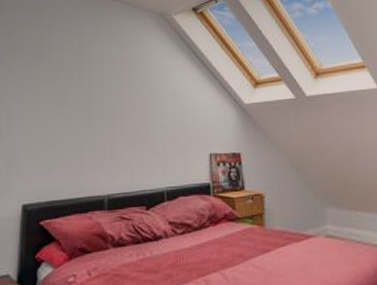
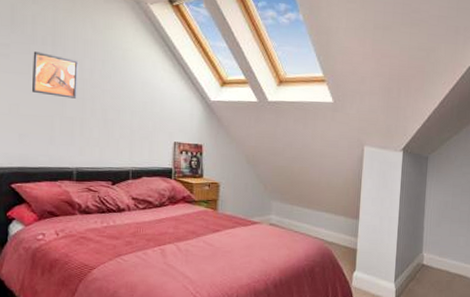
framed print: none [60,77,105,121] -> present [32,51,78,99]

